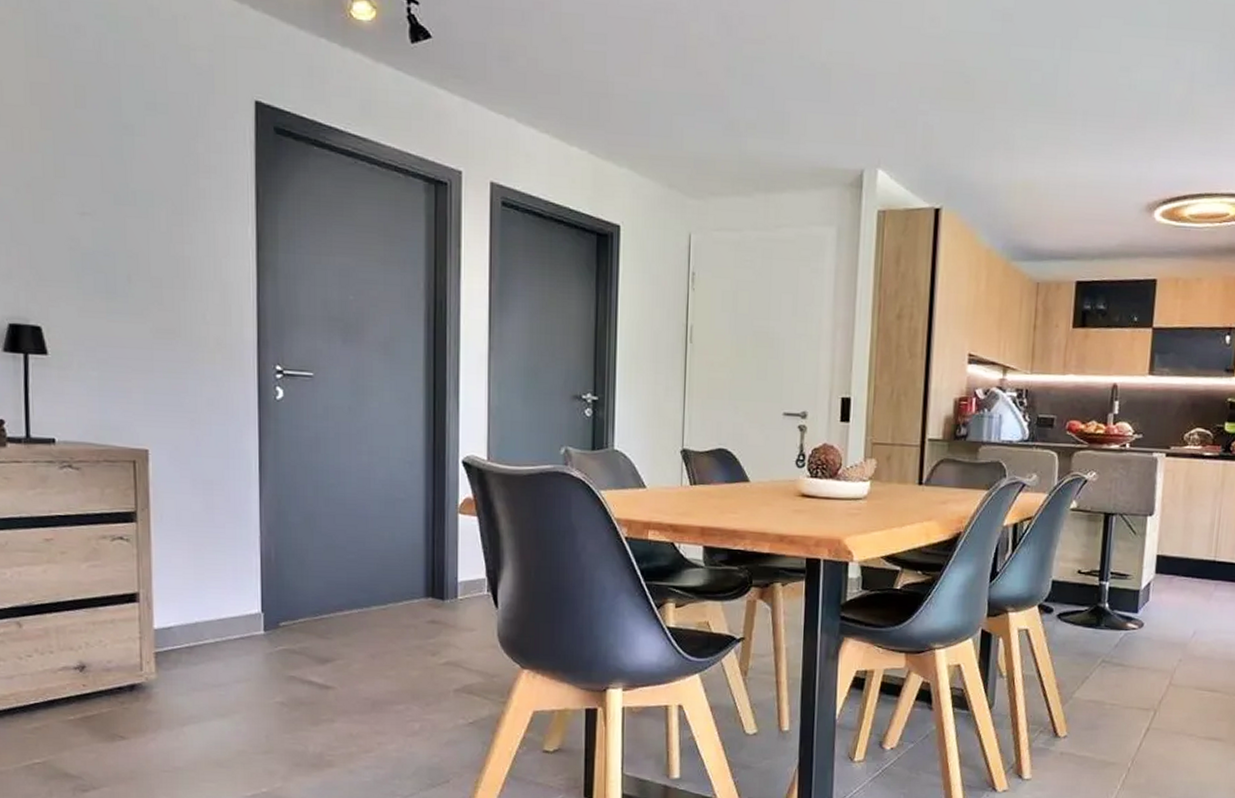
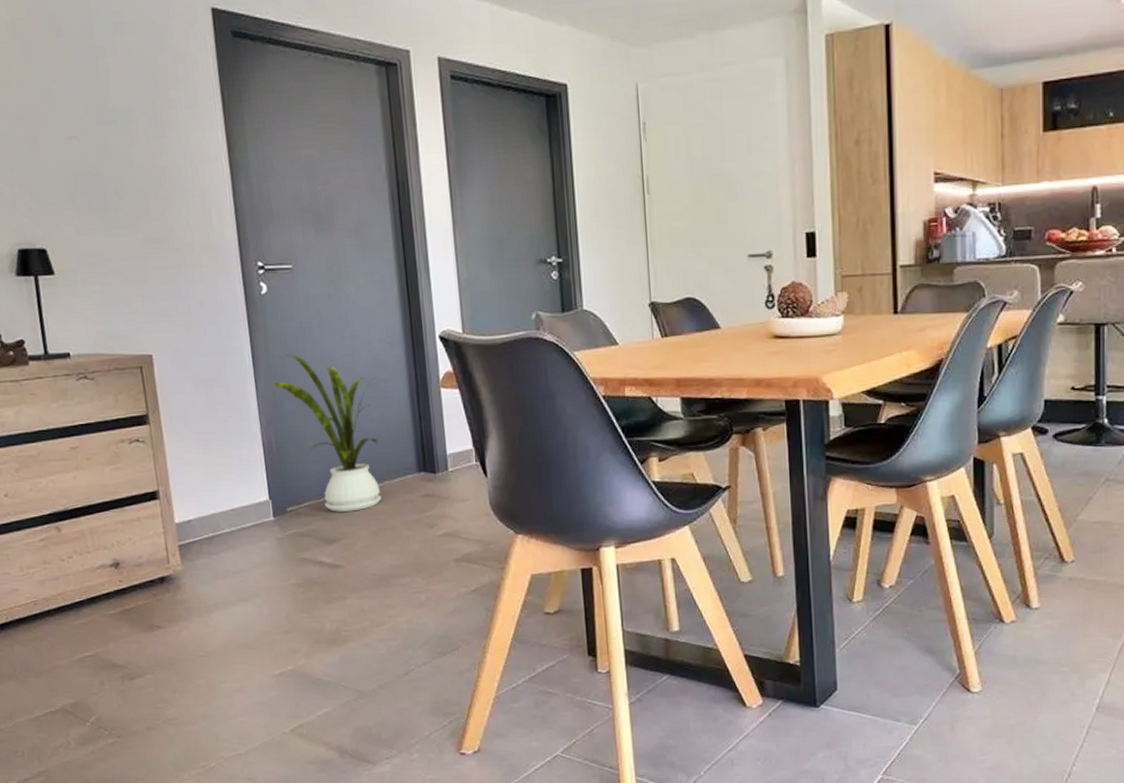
house plant: none [279,464,390,633] -> present [273,354,382,513]

